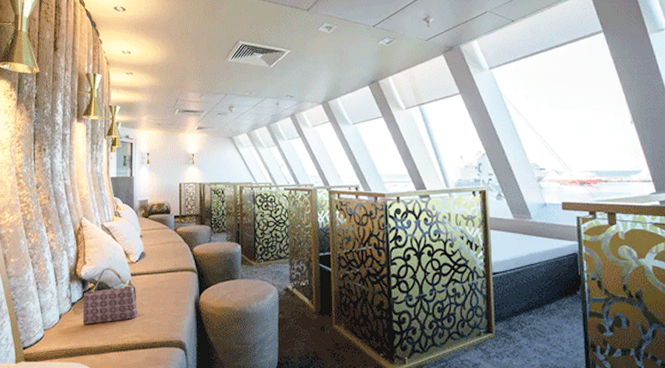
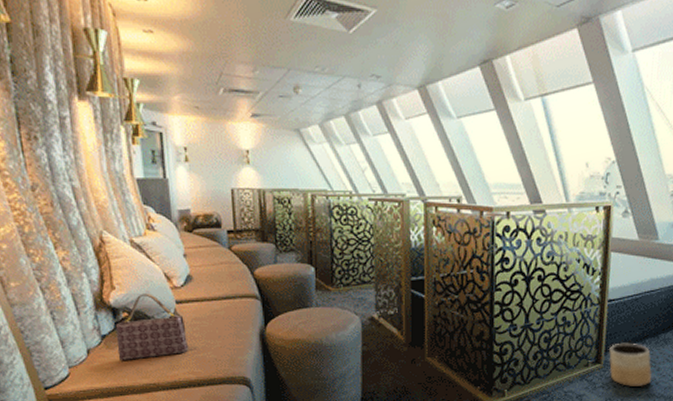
planter: none [499,314,543,356] -> present [608,344,652,386]

